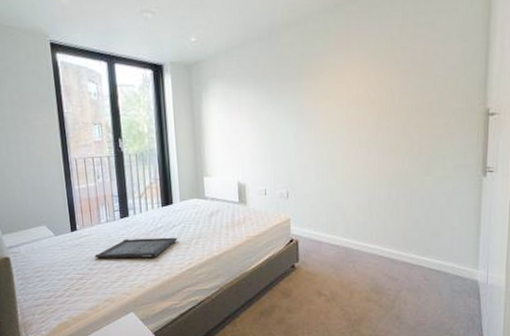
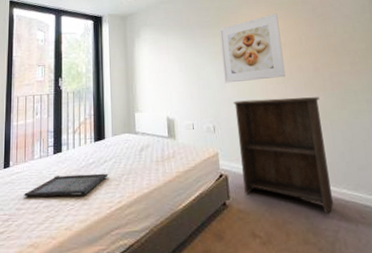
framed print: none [300,63,370,146] -> present [219,13,286,83]
bookshelf: none [310,162,404,276] -> present [233,97,334,214]

